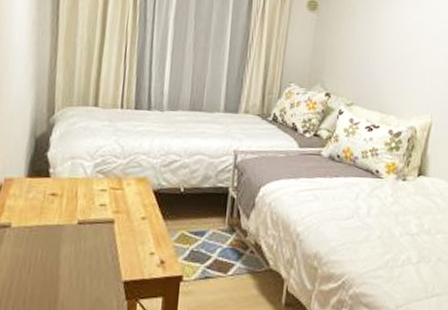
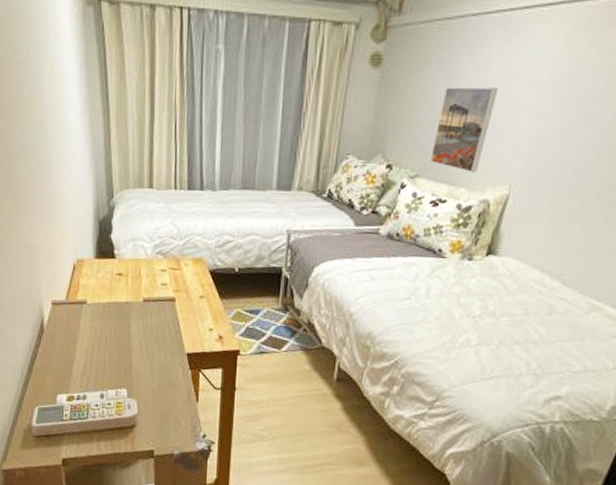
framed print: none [363,31,413,103] -> present [430,87,497,172]

